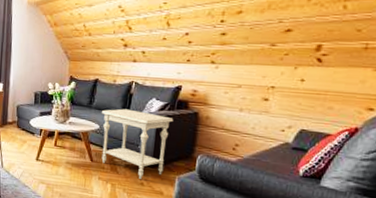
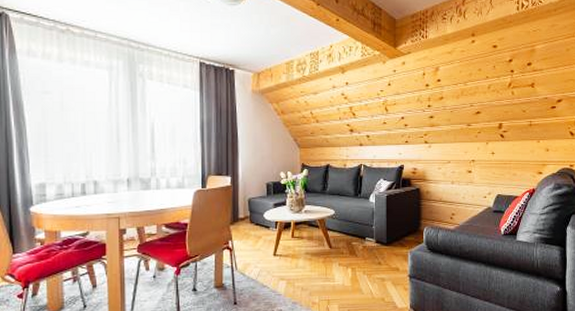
side table: present [101,108,174,179] -> none [336,191,400,259]

